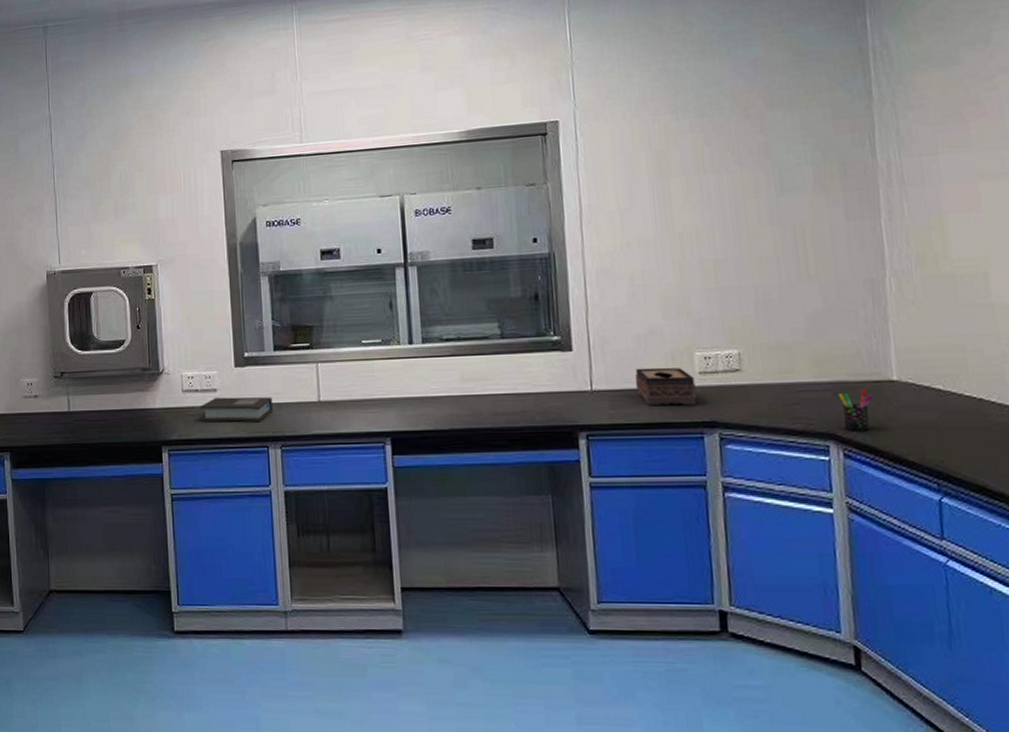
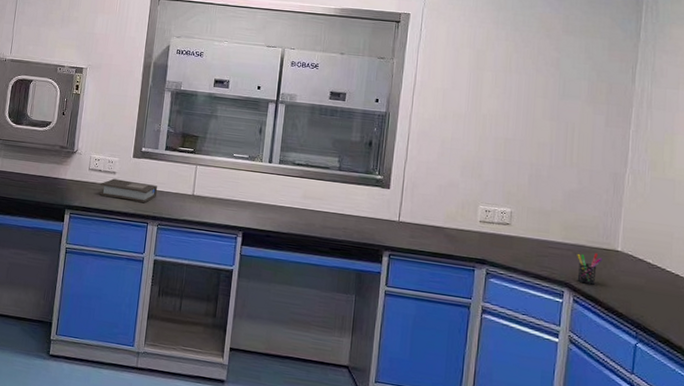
tissue box: present [634,367,697,406] -> none [431,210,476,245]

